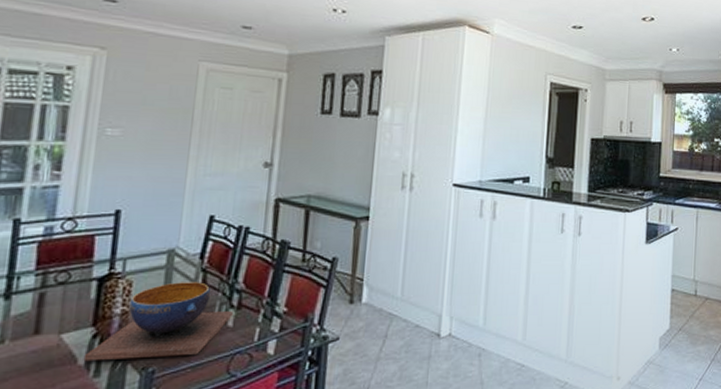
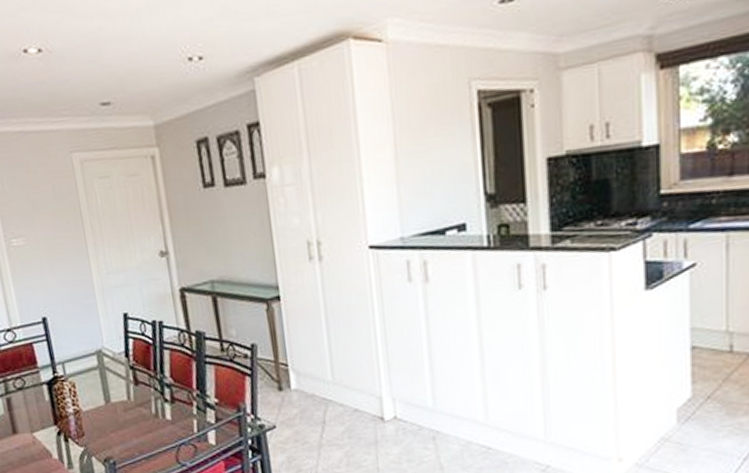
decorative bowl: present [83,282,233,362] -> none [55,379,169,456]

